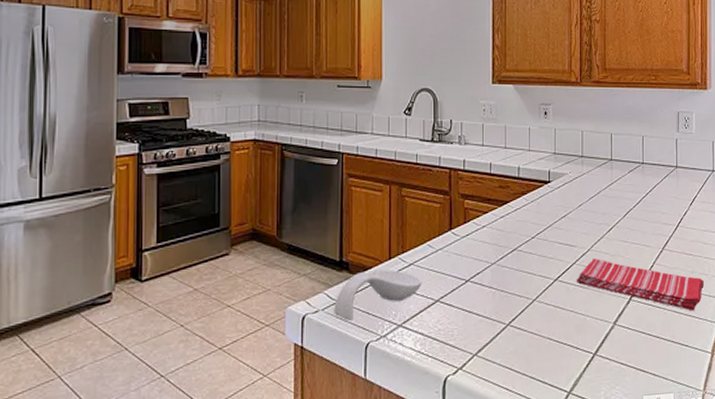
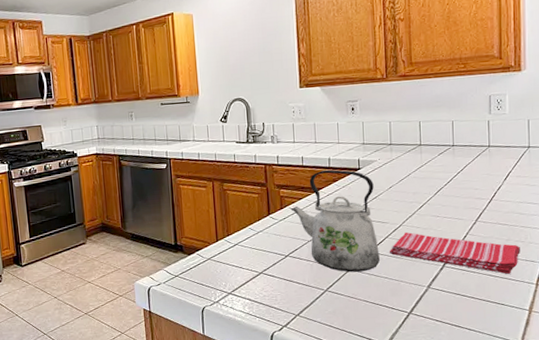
spoon rest: present [334,270,422,322] -> none [173,249,247,291]
kettle: none [475,180,567,304] -> present [290,169,381,273]

